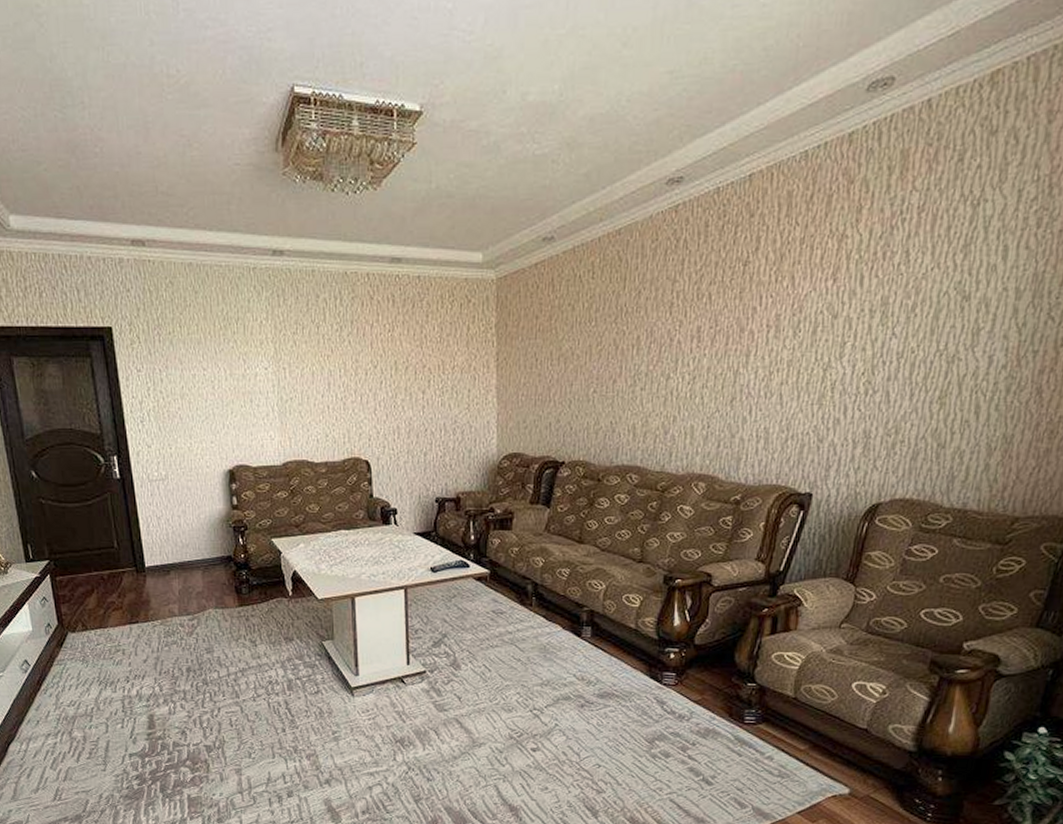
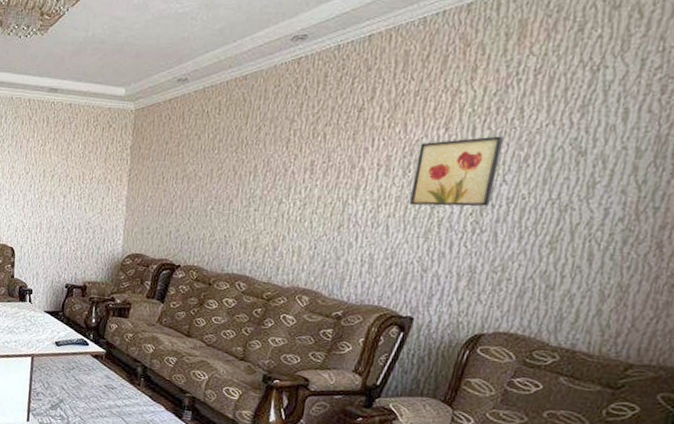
wall art: none [801,284,891,369] -> present [408,136,504,207]

